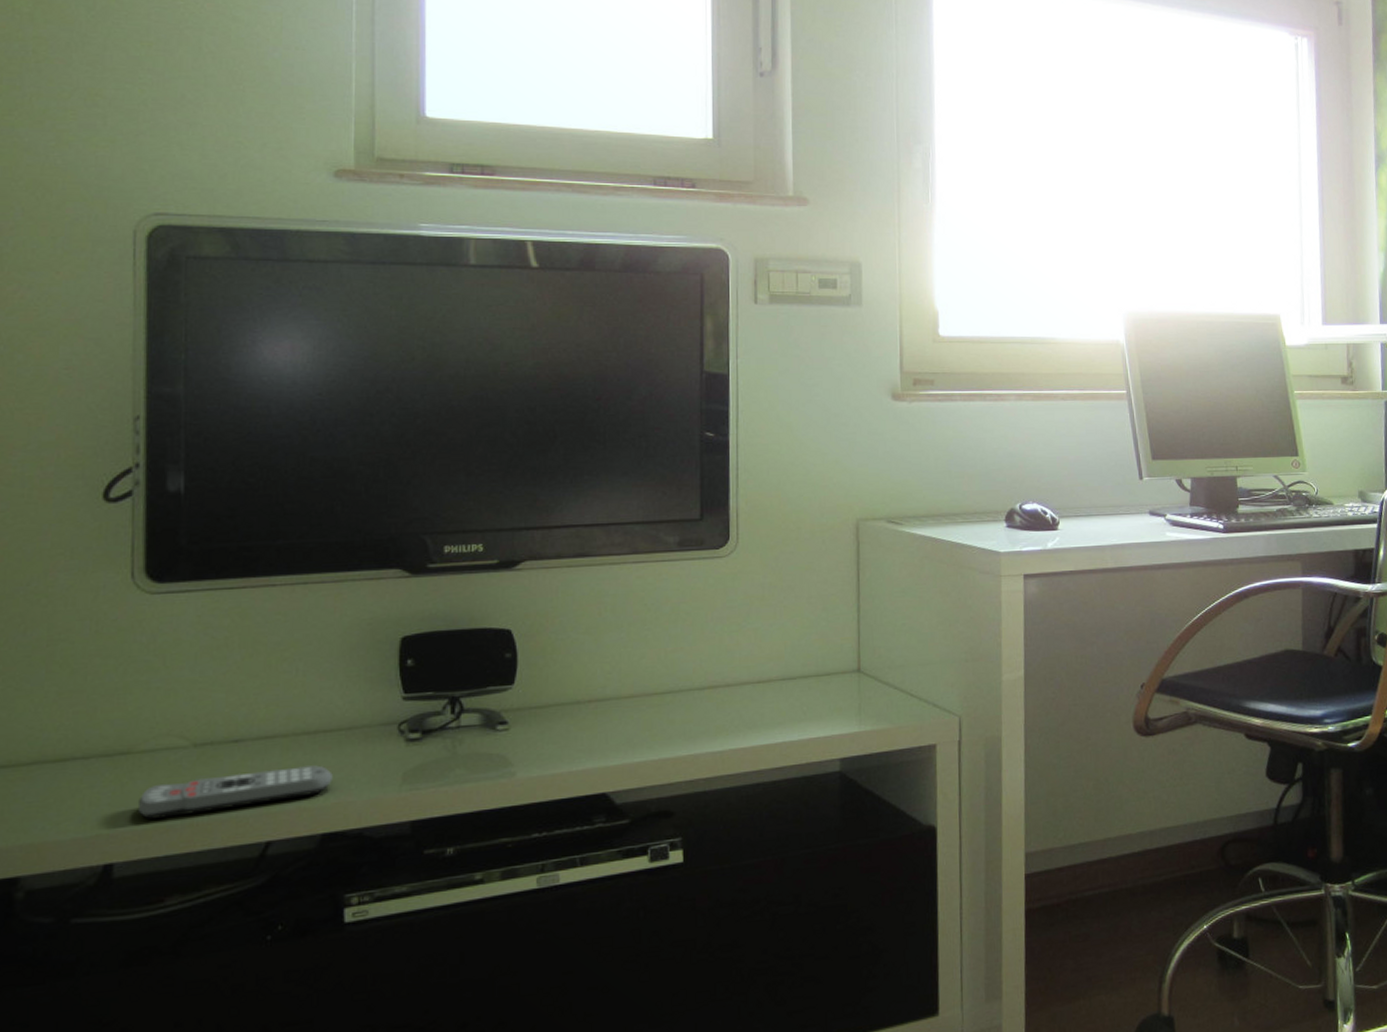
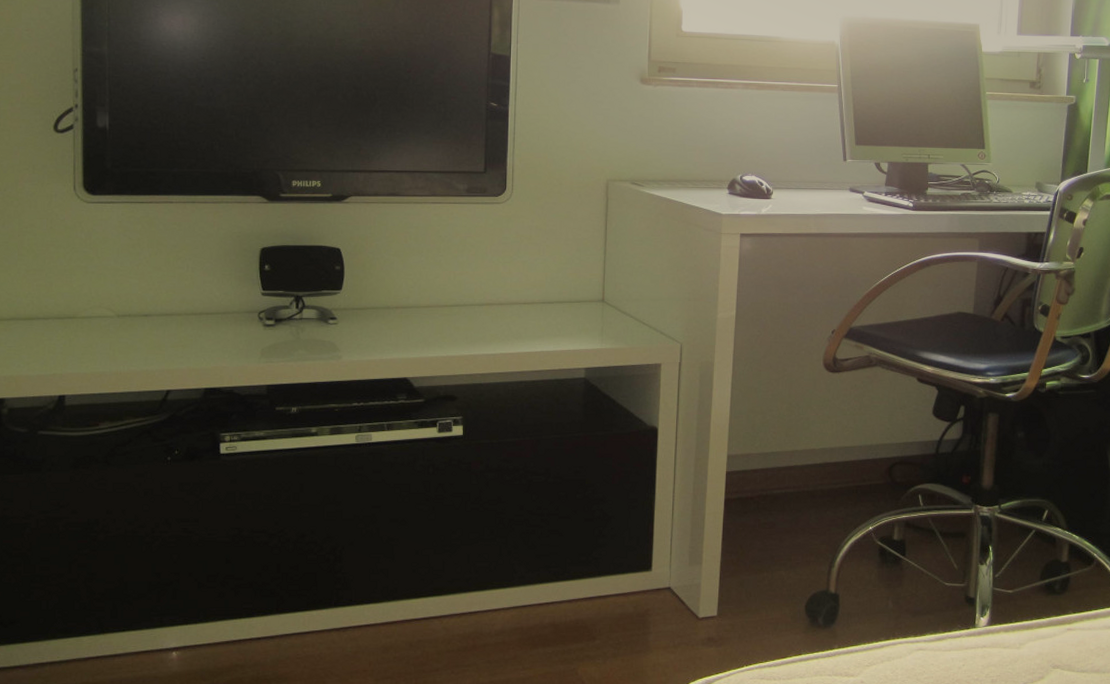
remote control: present [137,765,333,819] -> none [80,338,212,366]

